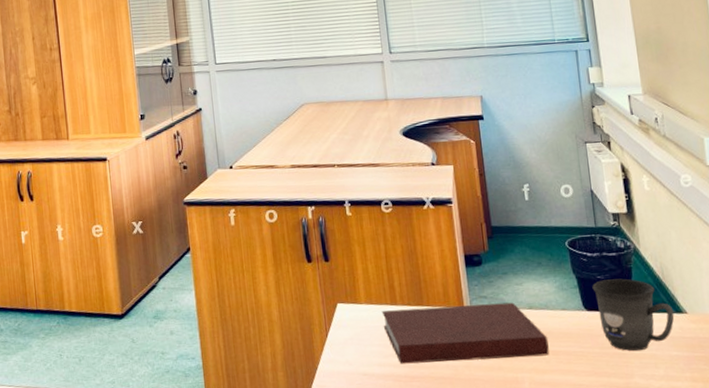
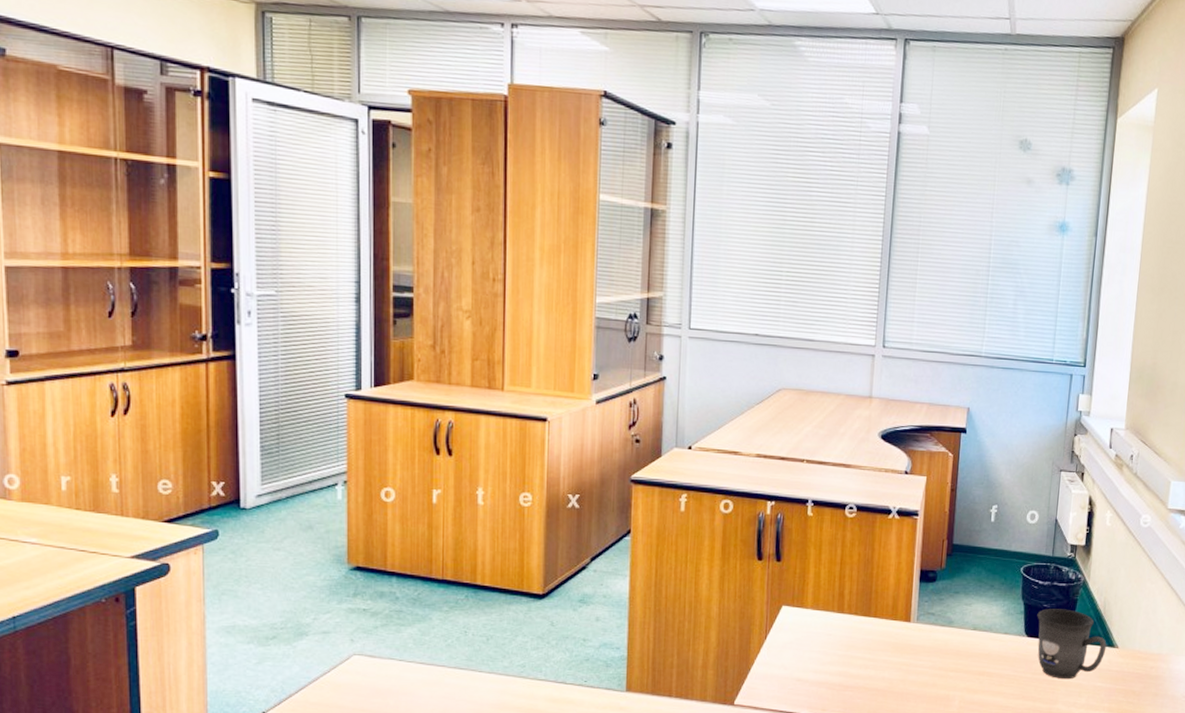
notebook: present [381,302,549,364] -> none [825,618,985,677]

